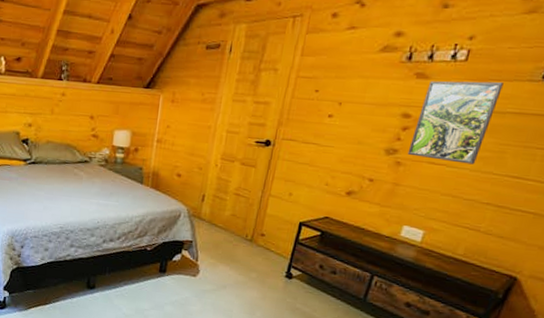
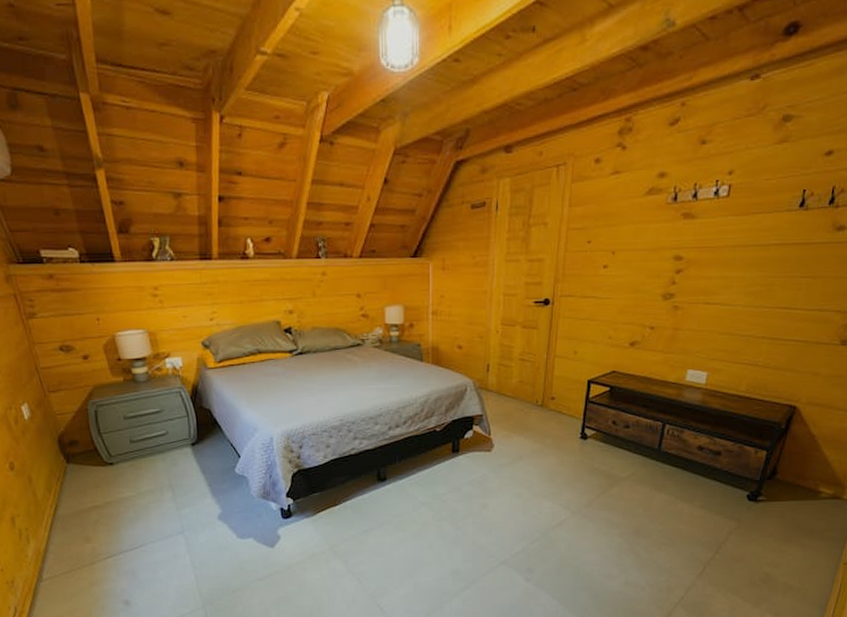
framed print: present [407,81,503,165] -> none [683,214,765,300]

